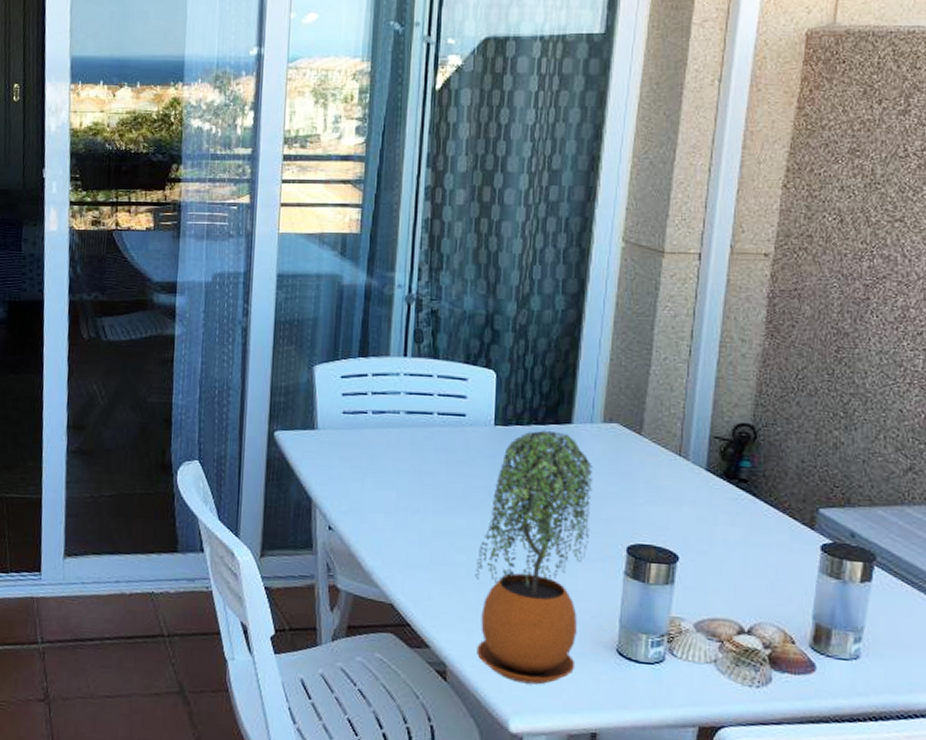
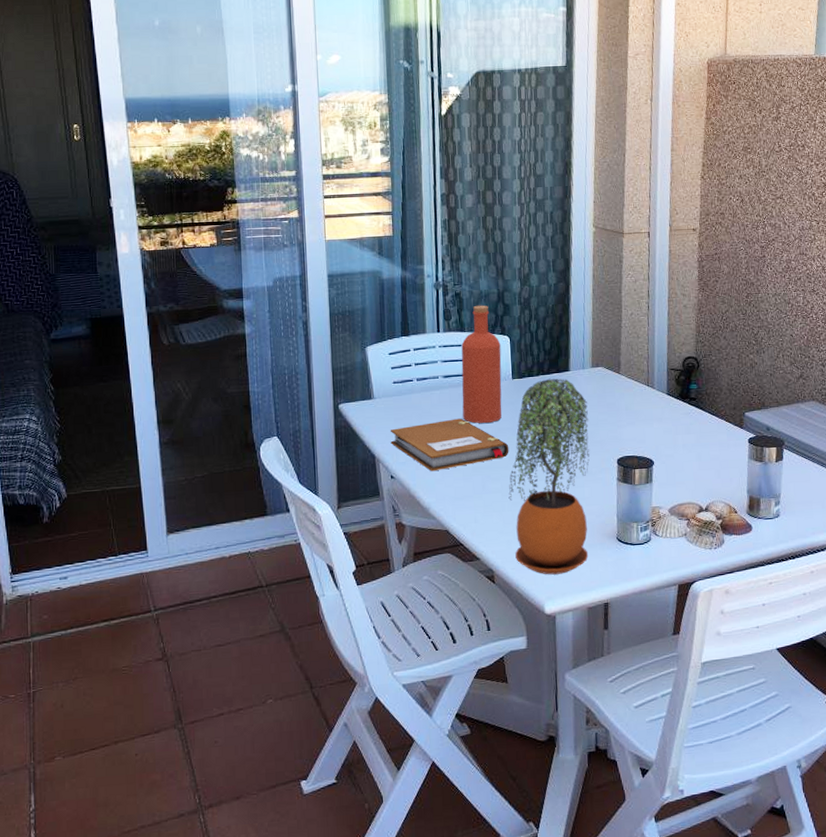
notebook: none [332,466,482,529] -> present [390,418,509,472]
bottle: none [426,327,484,477] -> present [461,305,502,423]

